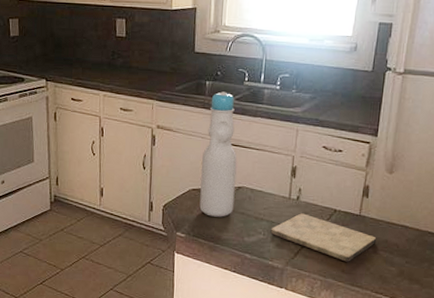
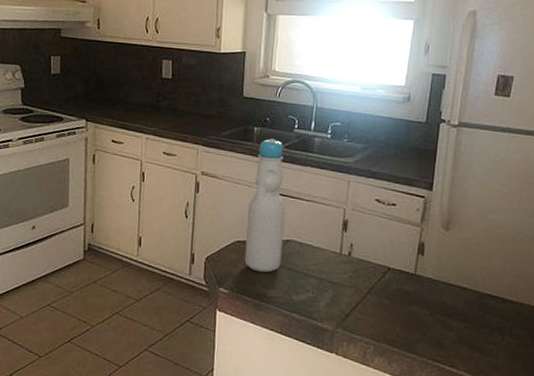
cutting board: present [270,213,377,262] -> none [320,270,434,326]

